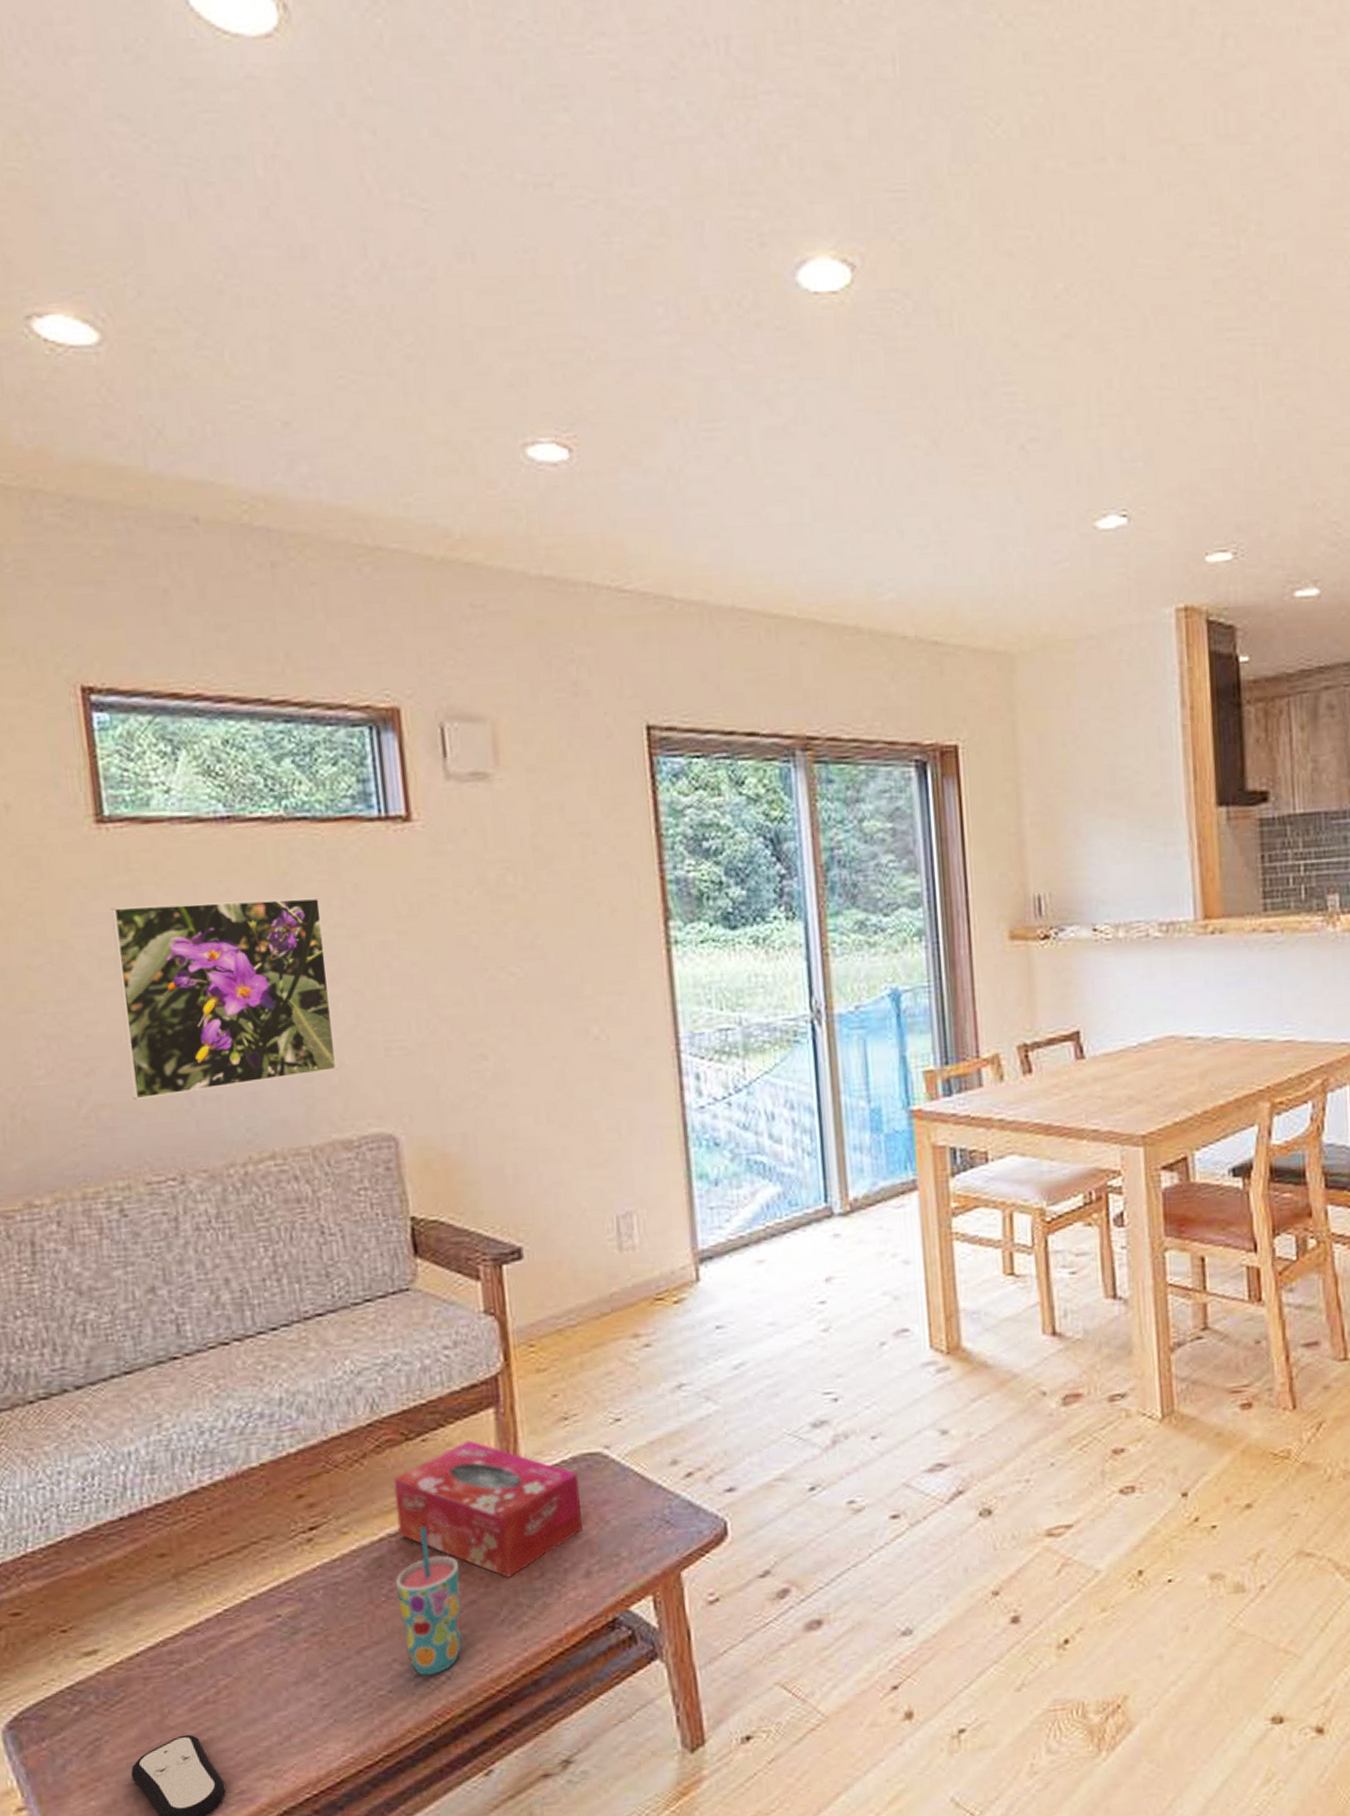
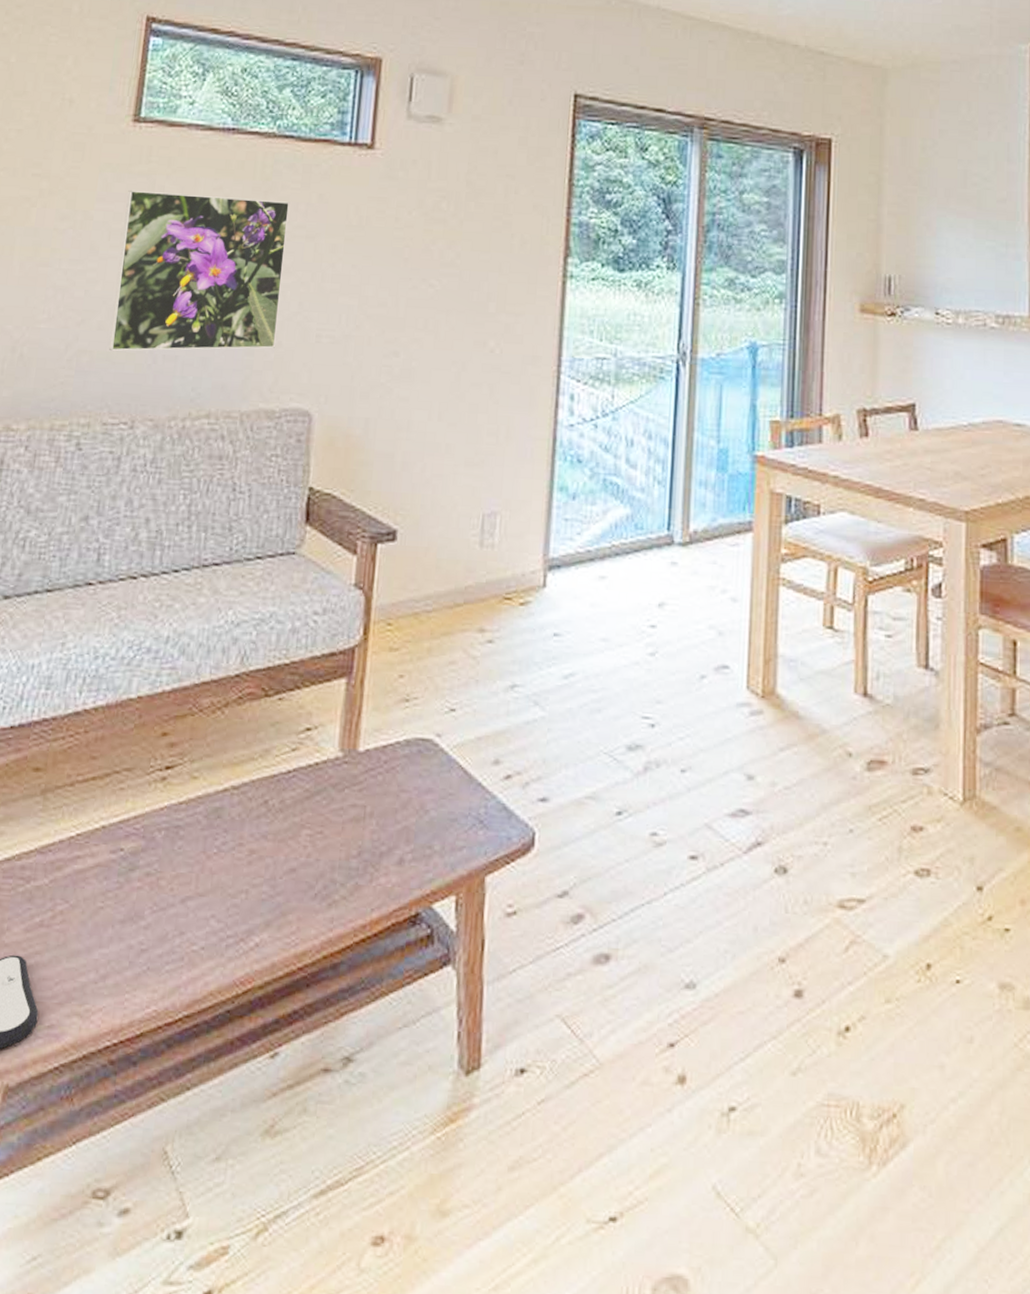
tissue box: present [393,1440,583,1578] -> none [241,706,409,851]
cup: present [395,1526,463,1677] -> none [225,783,288,940]

